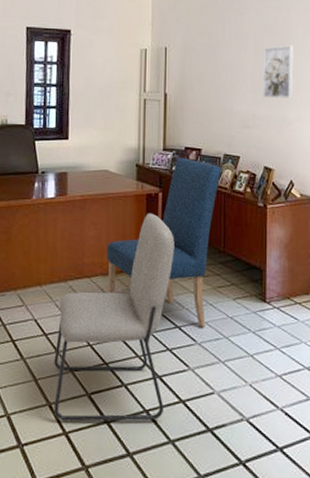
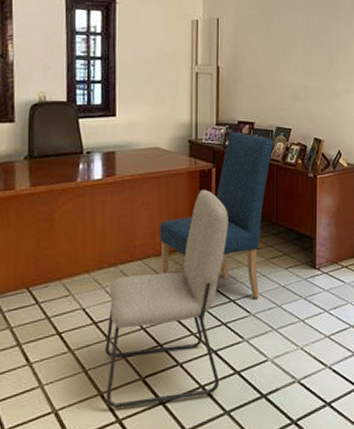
wall art: present [261,44,294,99] -> none [312,17,342,71]

